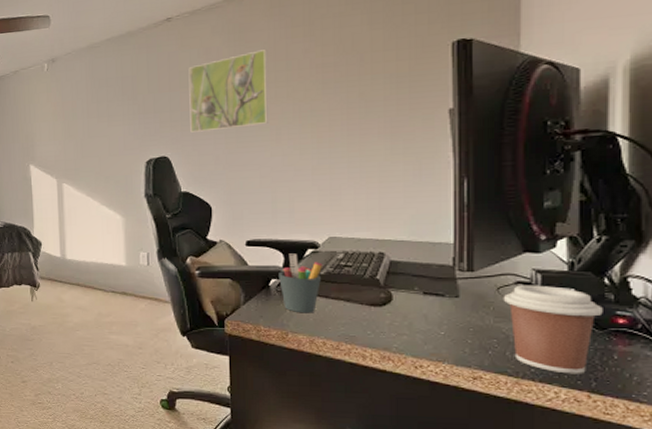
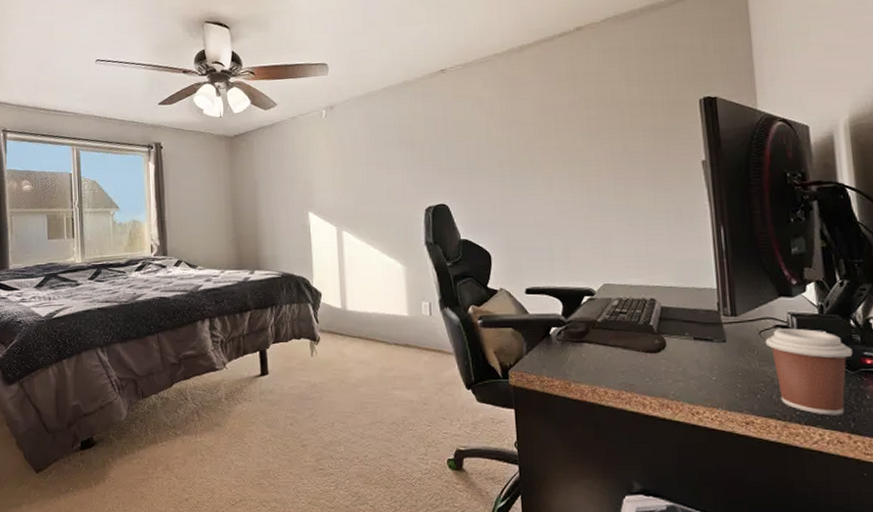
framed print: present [188,49,268,133] -> none [463,102,540,181]
pen holder: present [279,253,322,313] -> none [558,301,599,362]

